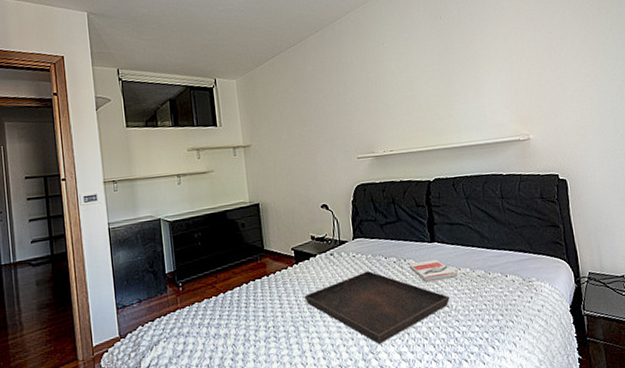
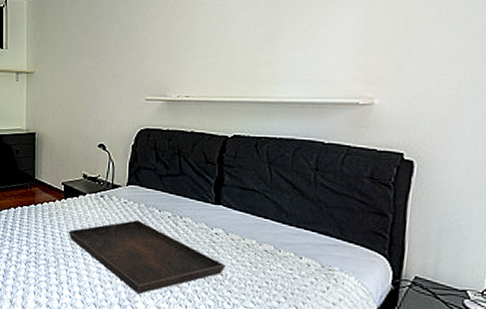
book: present [410,260,458,283] -> none [186,221,240,247]

